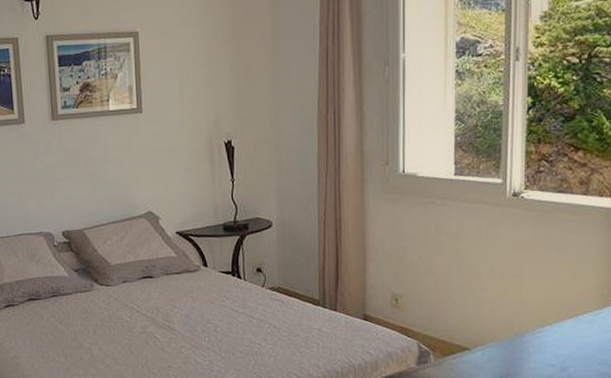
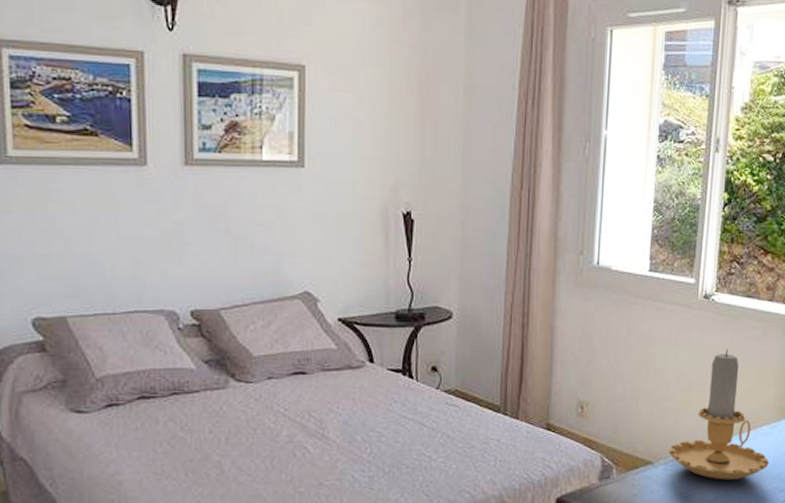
candle: none [486,242,594,365] -> present [669,349,769,480]

